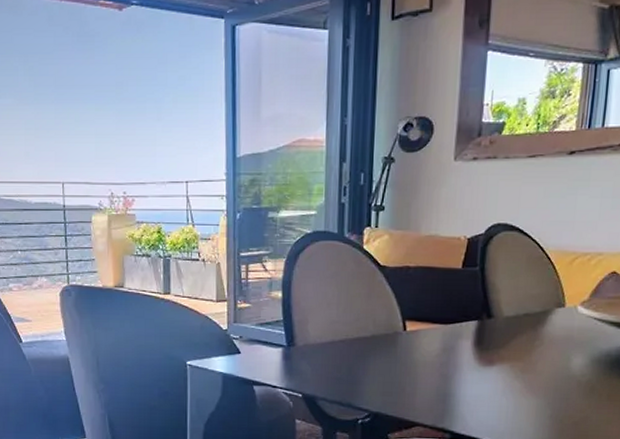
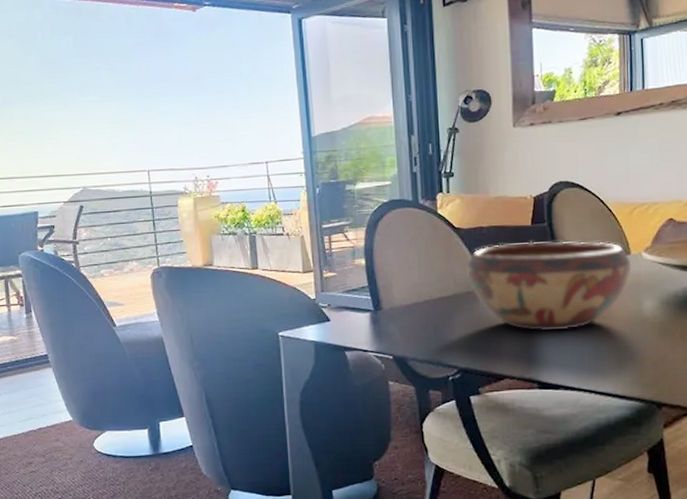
decorative bowl: none [386,285,565,382] -> present [465,241,632,332]

